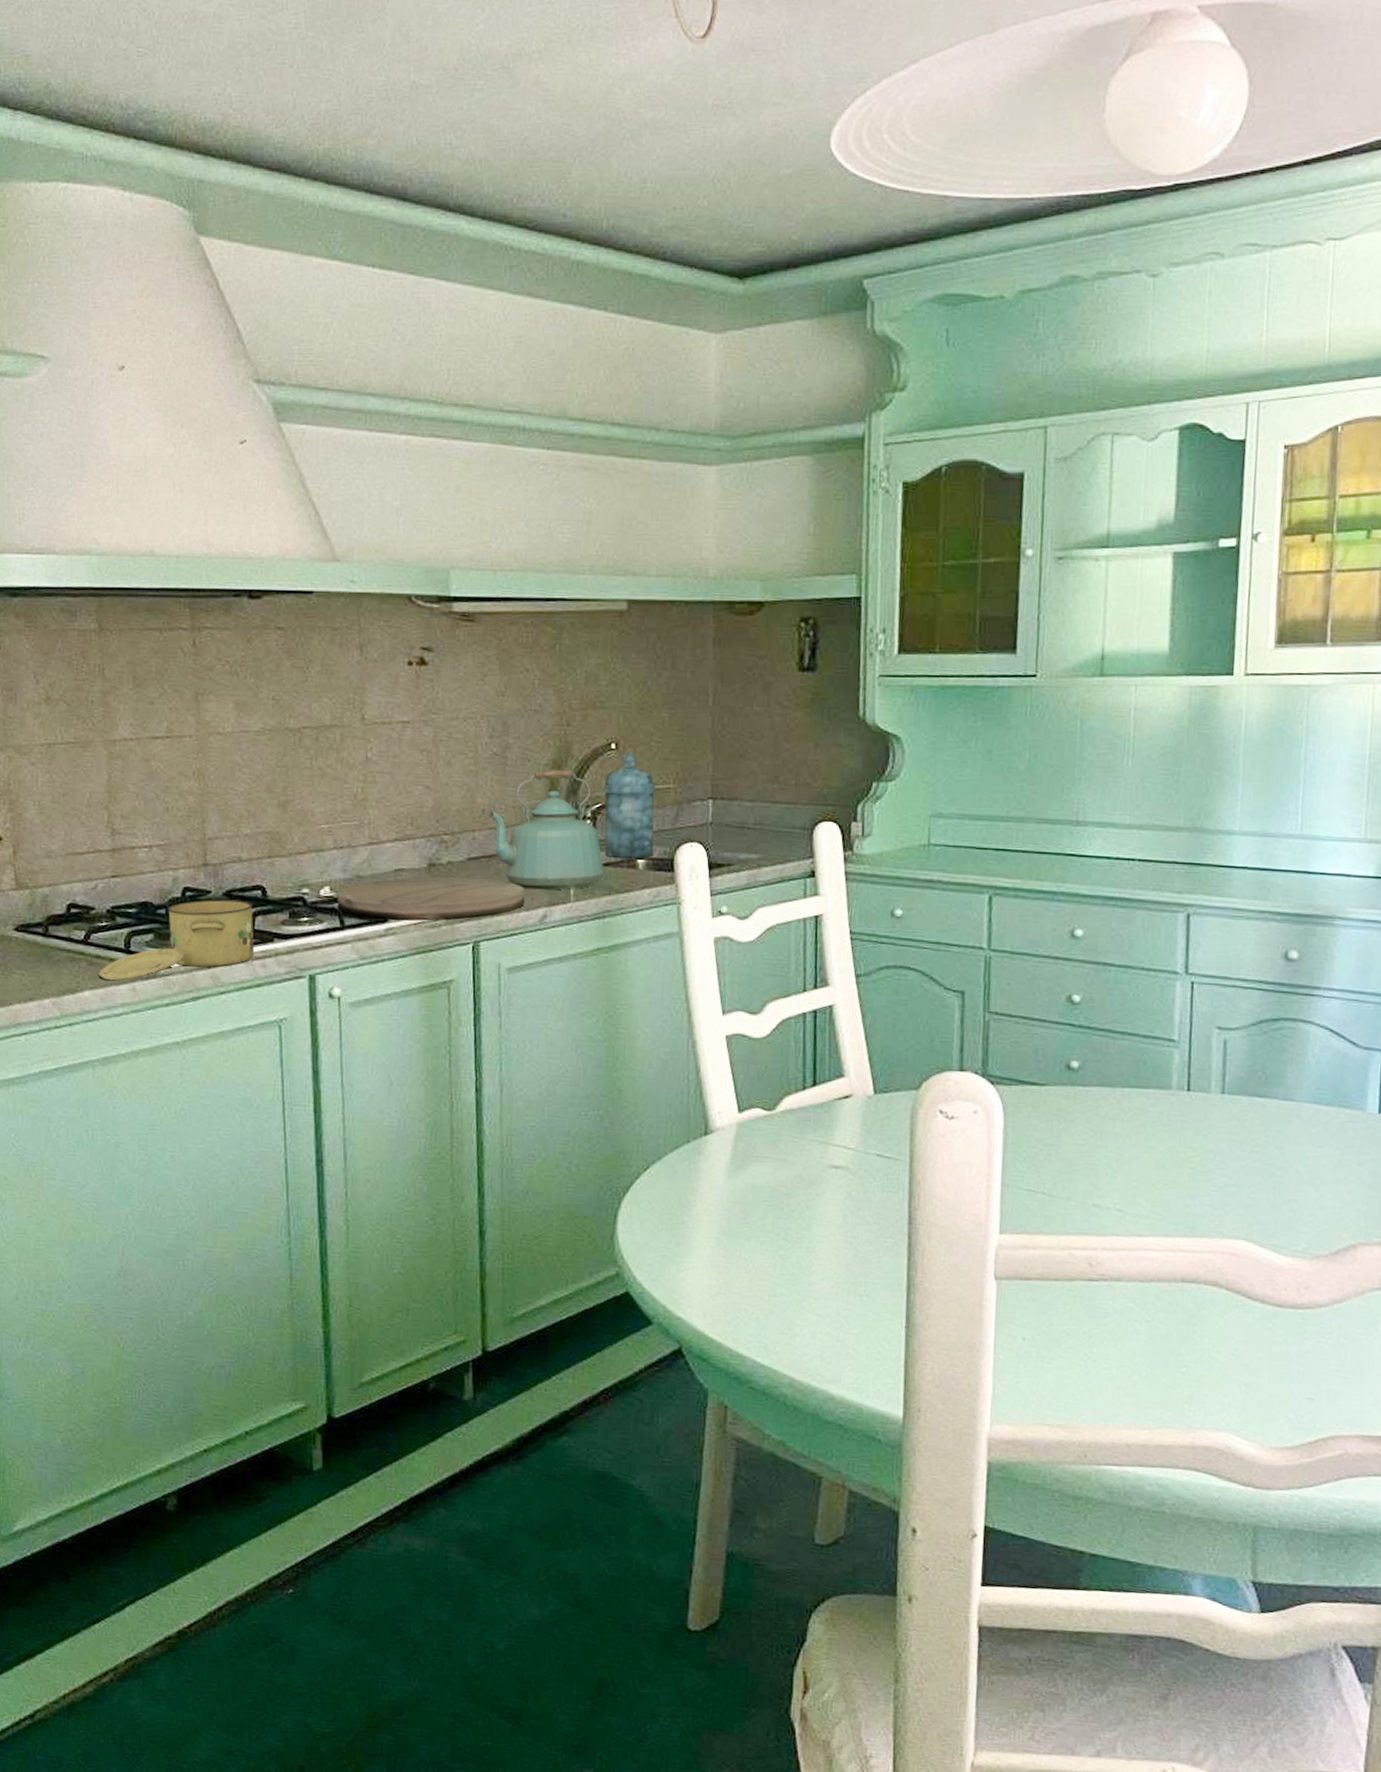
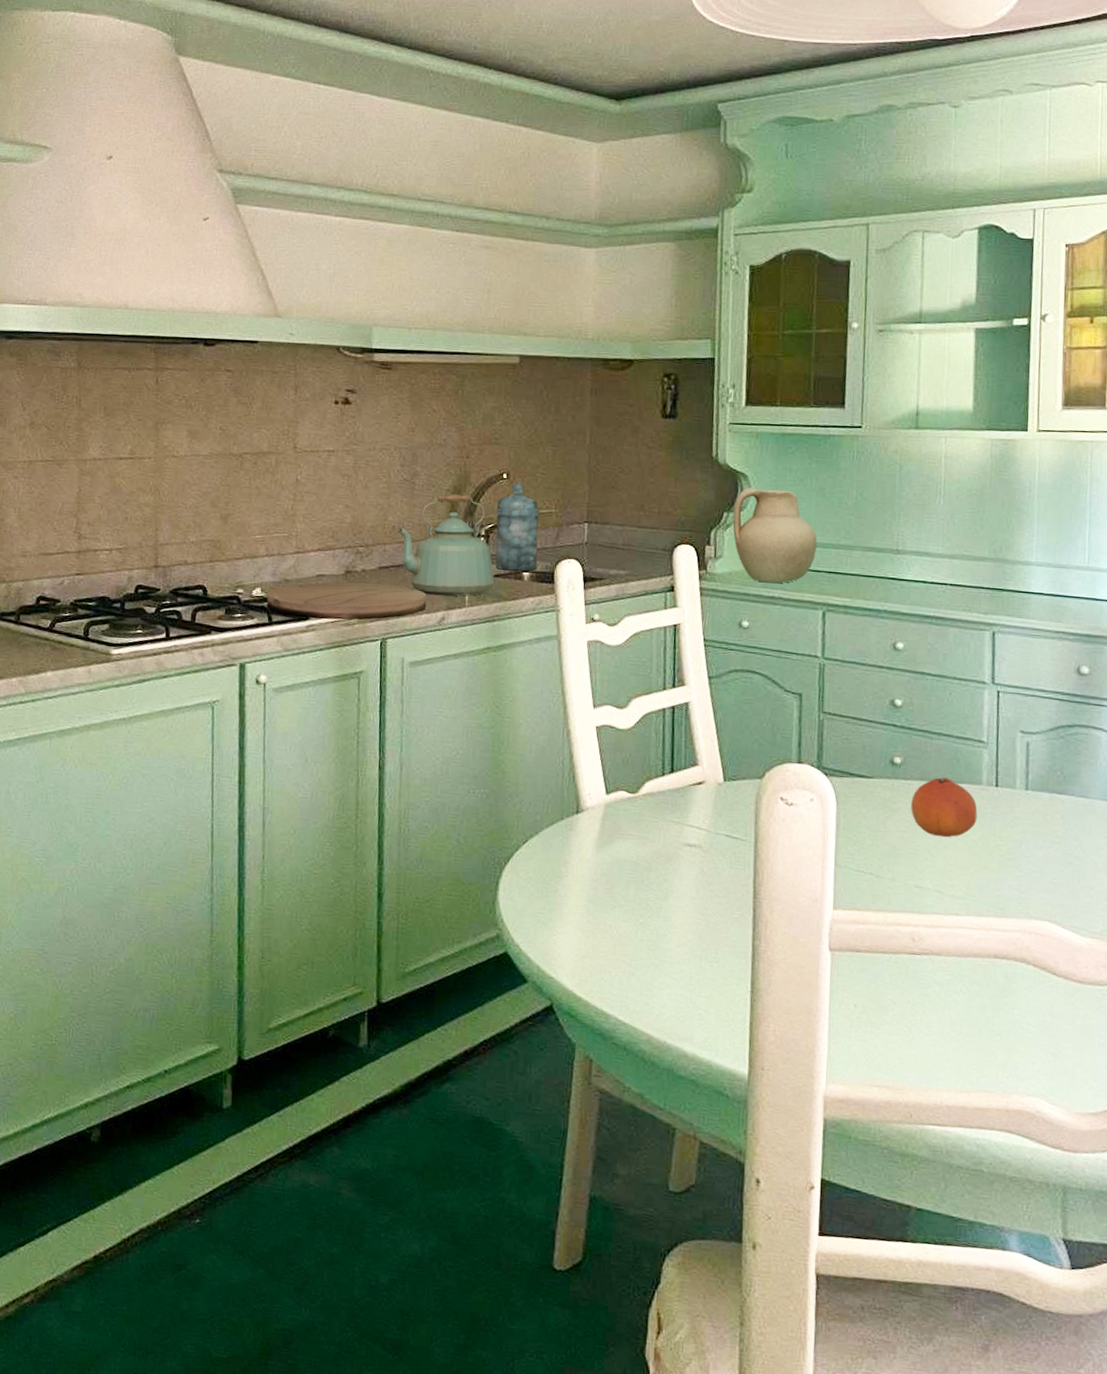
cooking pot: present [98,899,254,981] -> none [59,596,195,664]
ceramic pitcher: none [883,752,984,865] -> present [732,488,818,584]
fruit: none [1089,1082,1166,1150] -> present [911,777,978,838]

